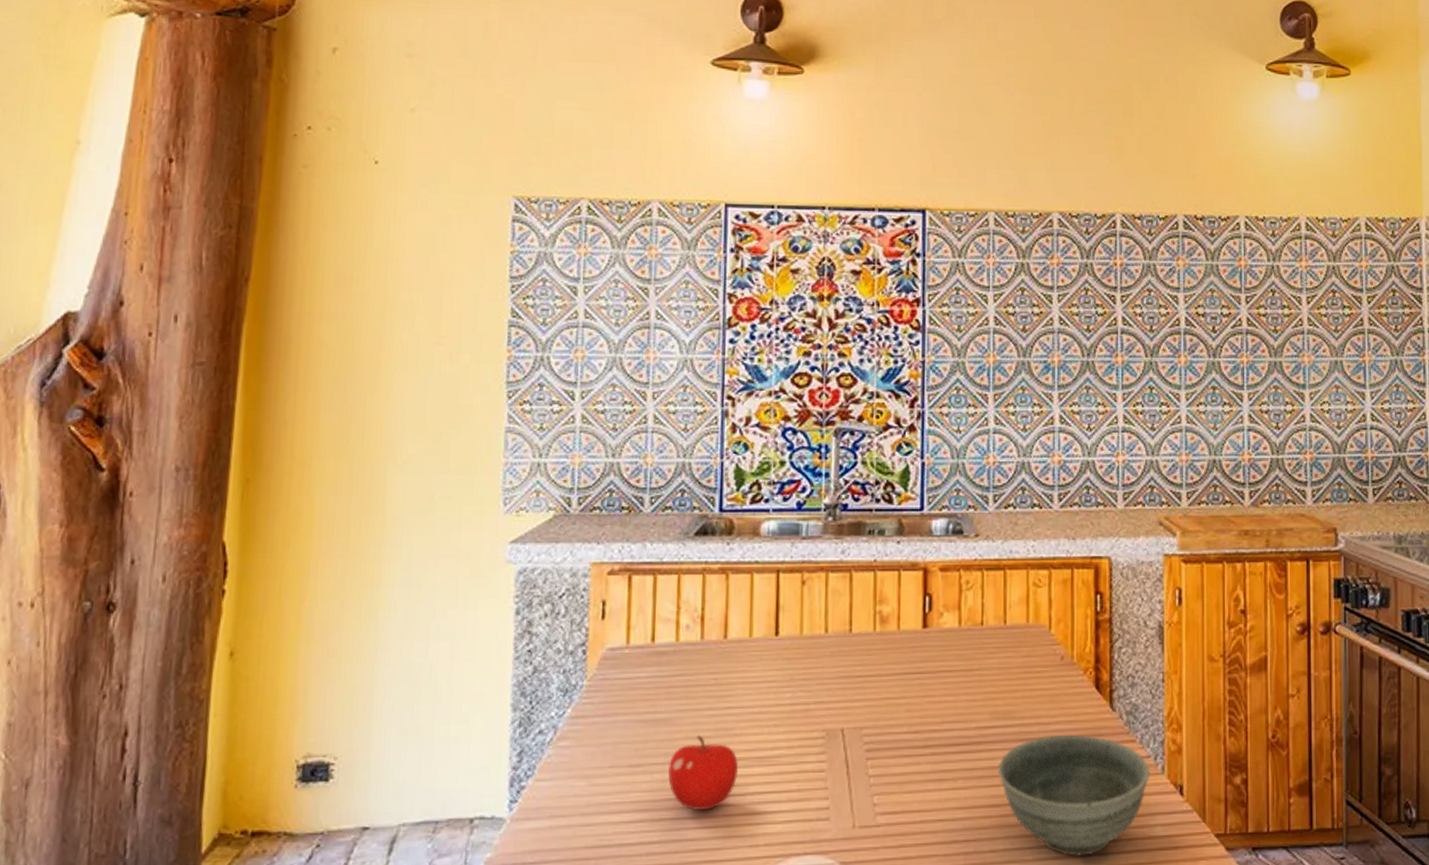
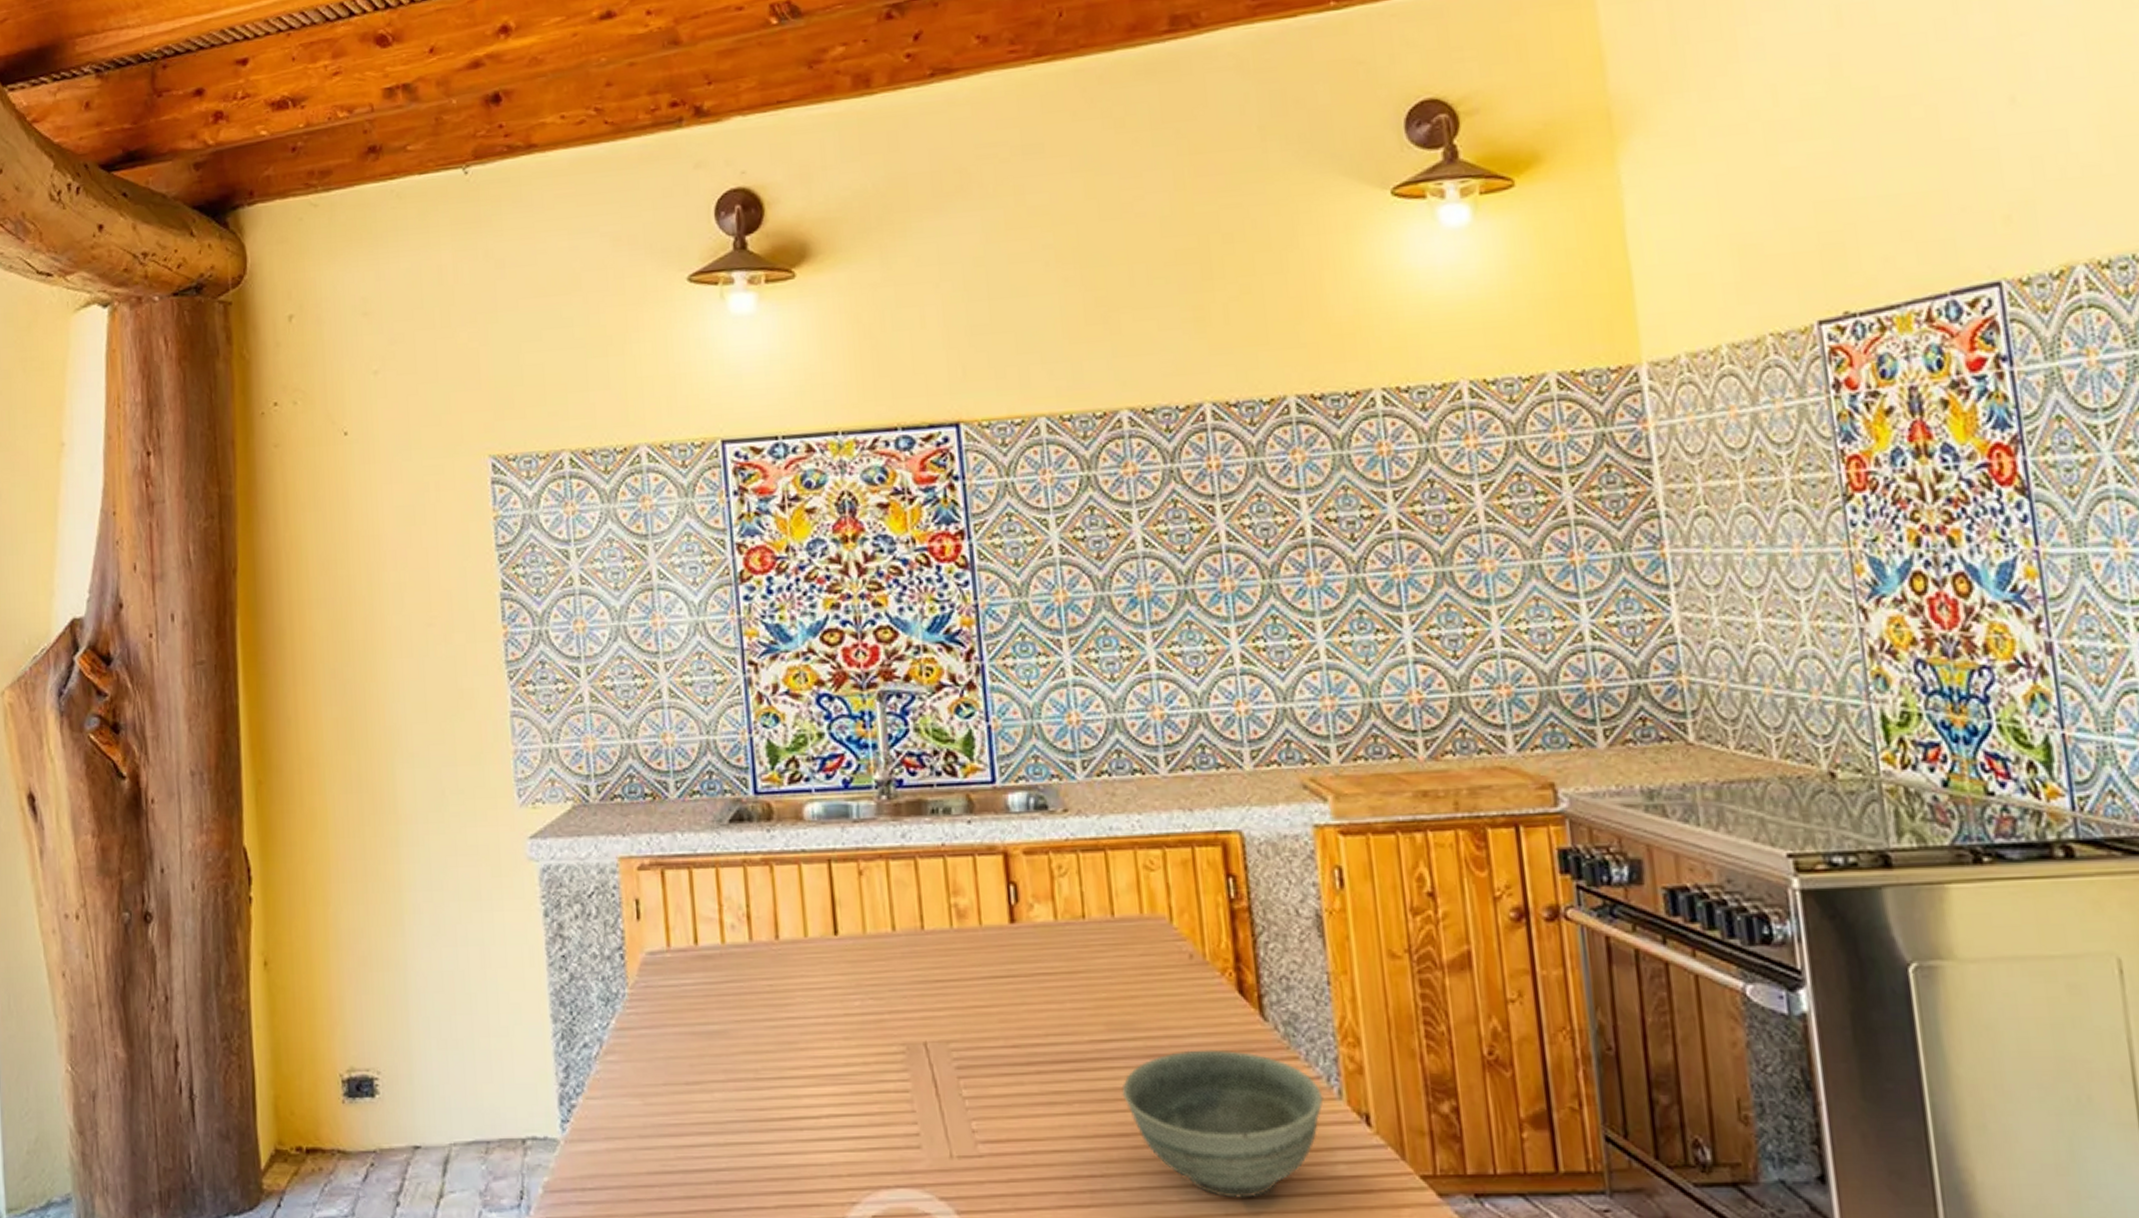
fruit: present [668,735,739,811] -> none [728,1049,808,1135]

